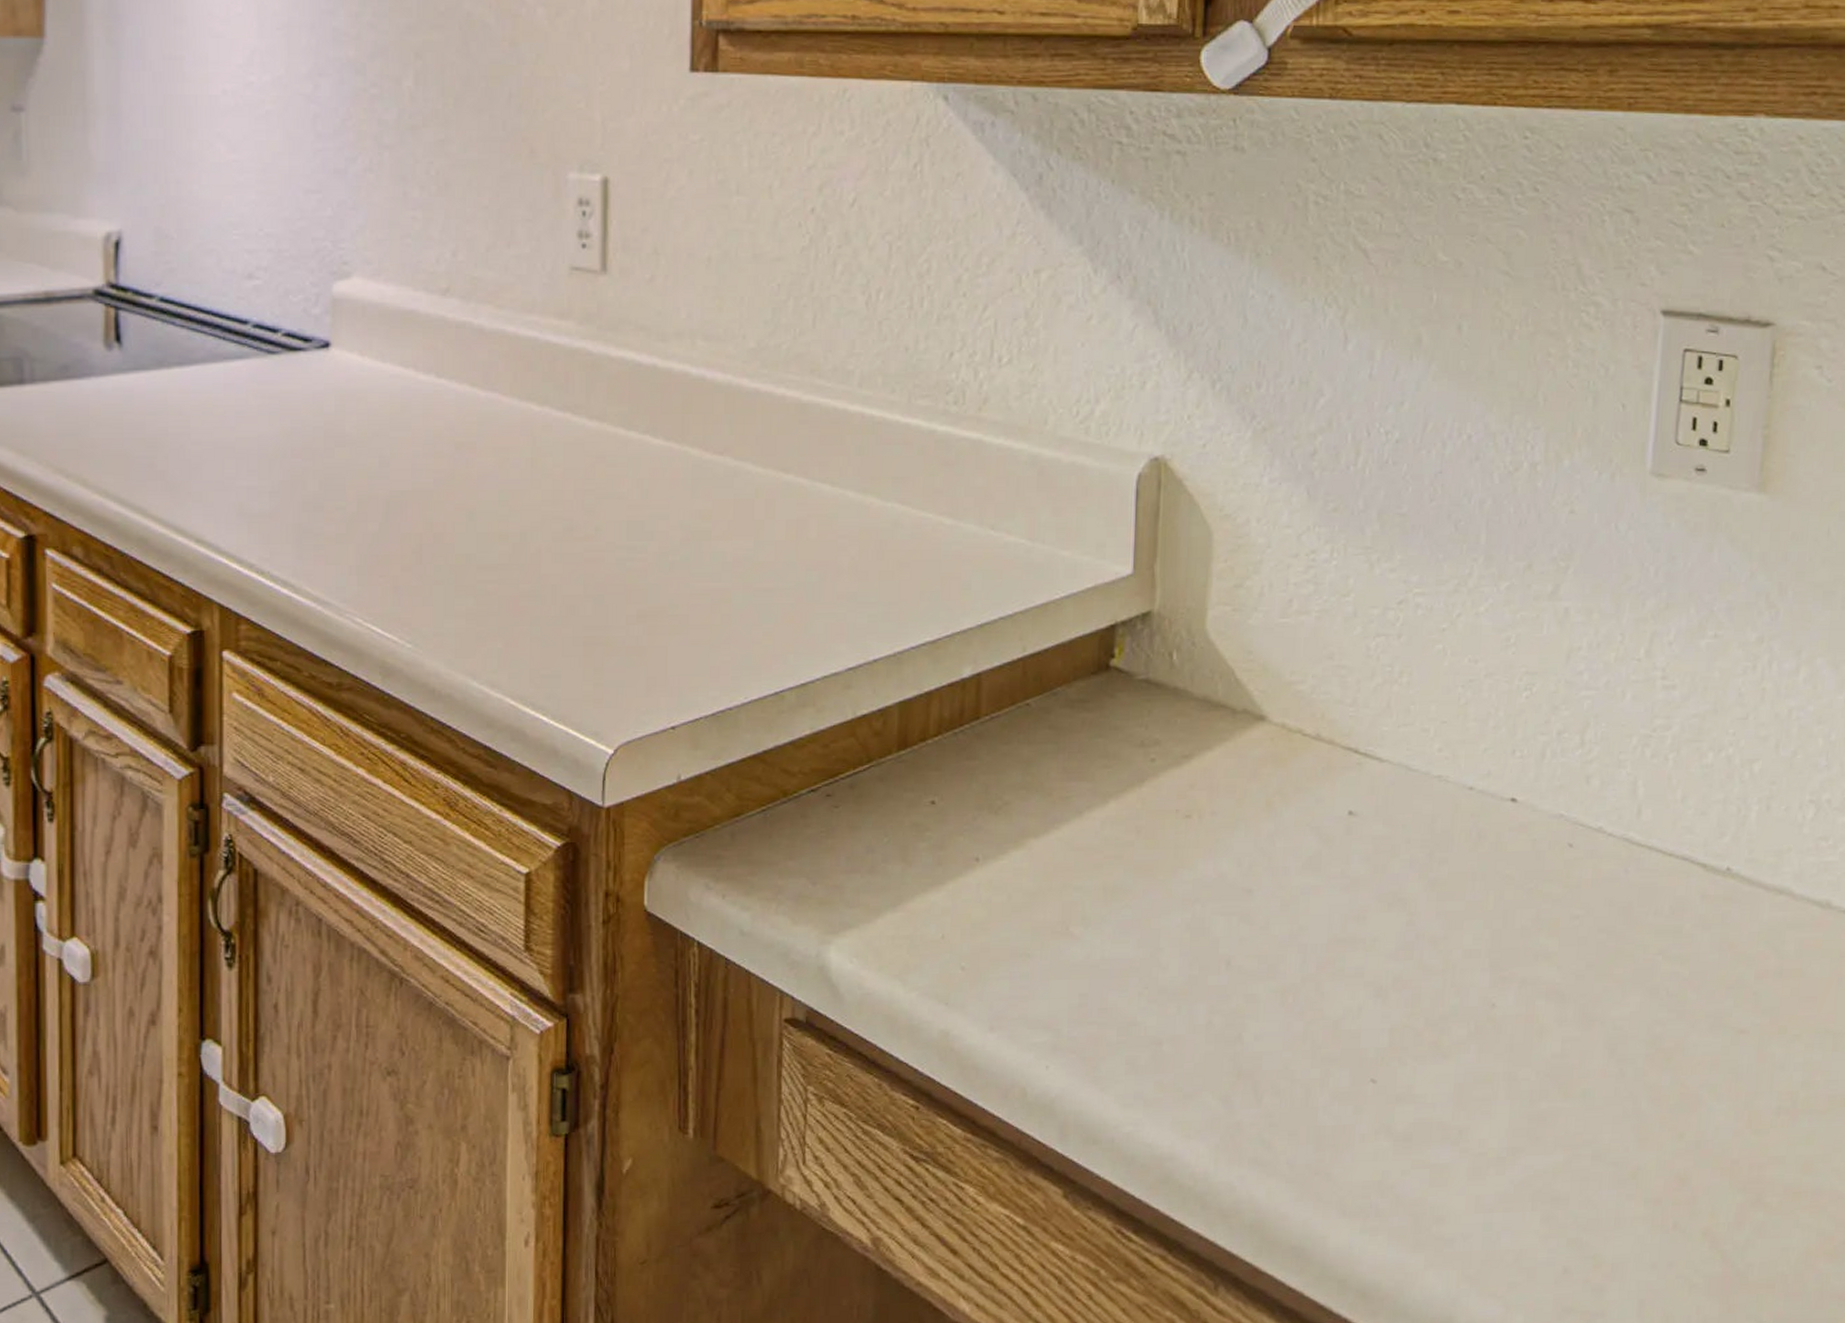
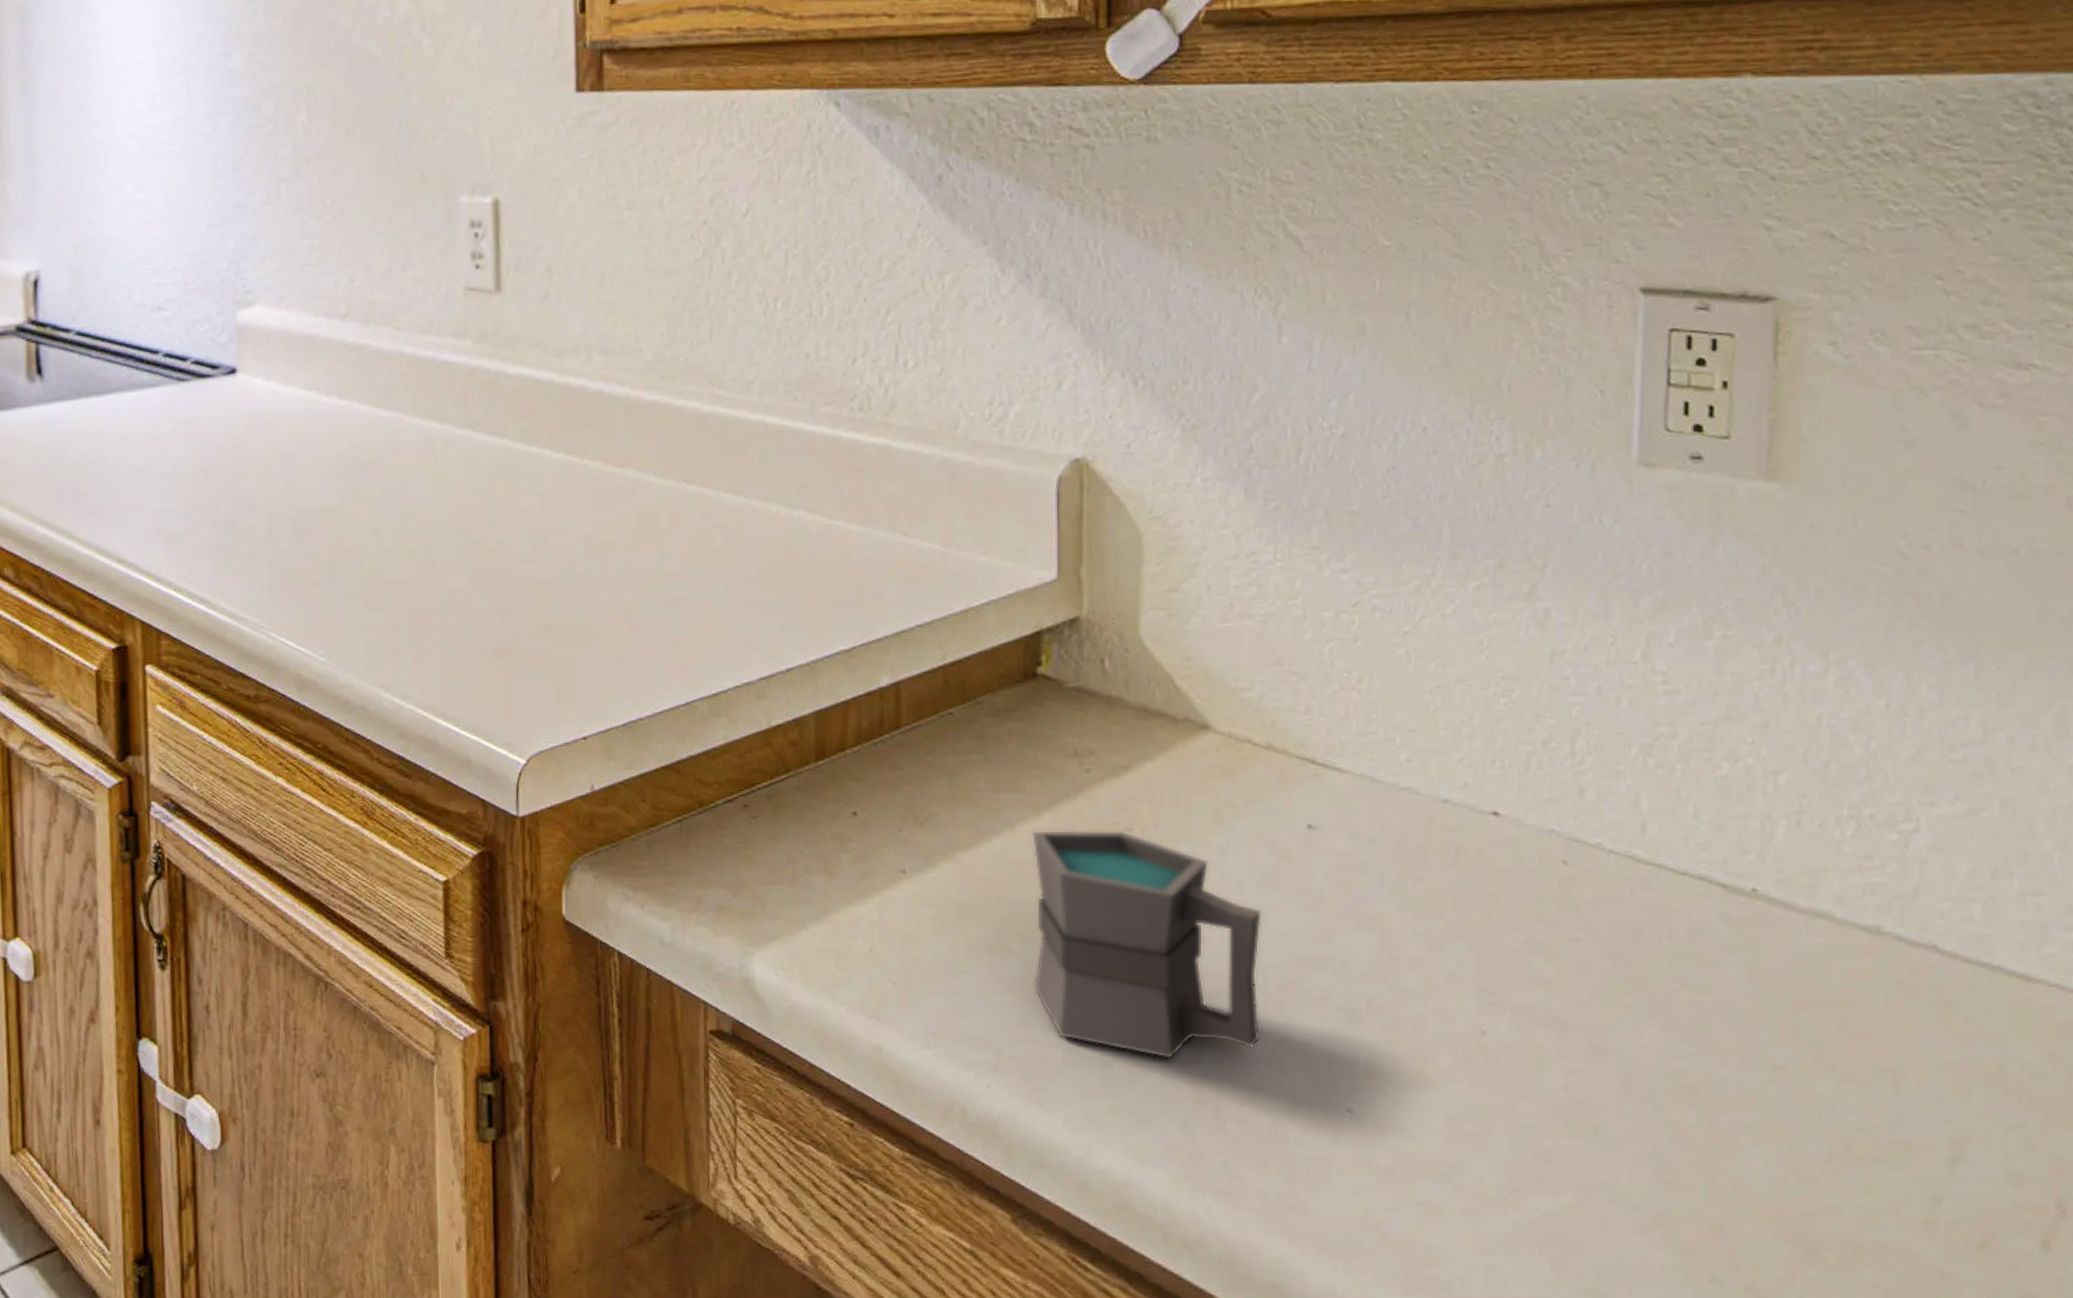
mug: none [1093,817,1305,1037] -> present [1031,829,1263,1060]

